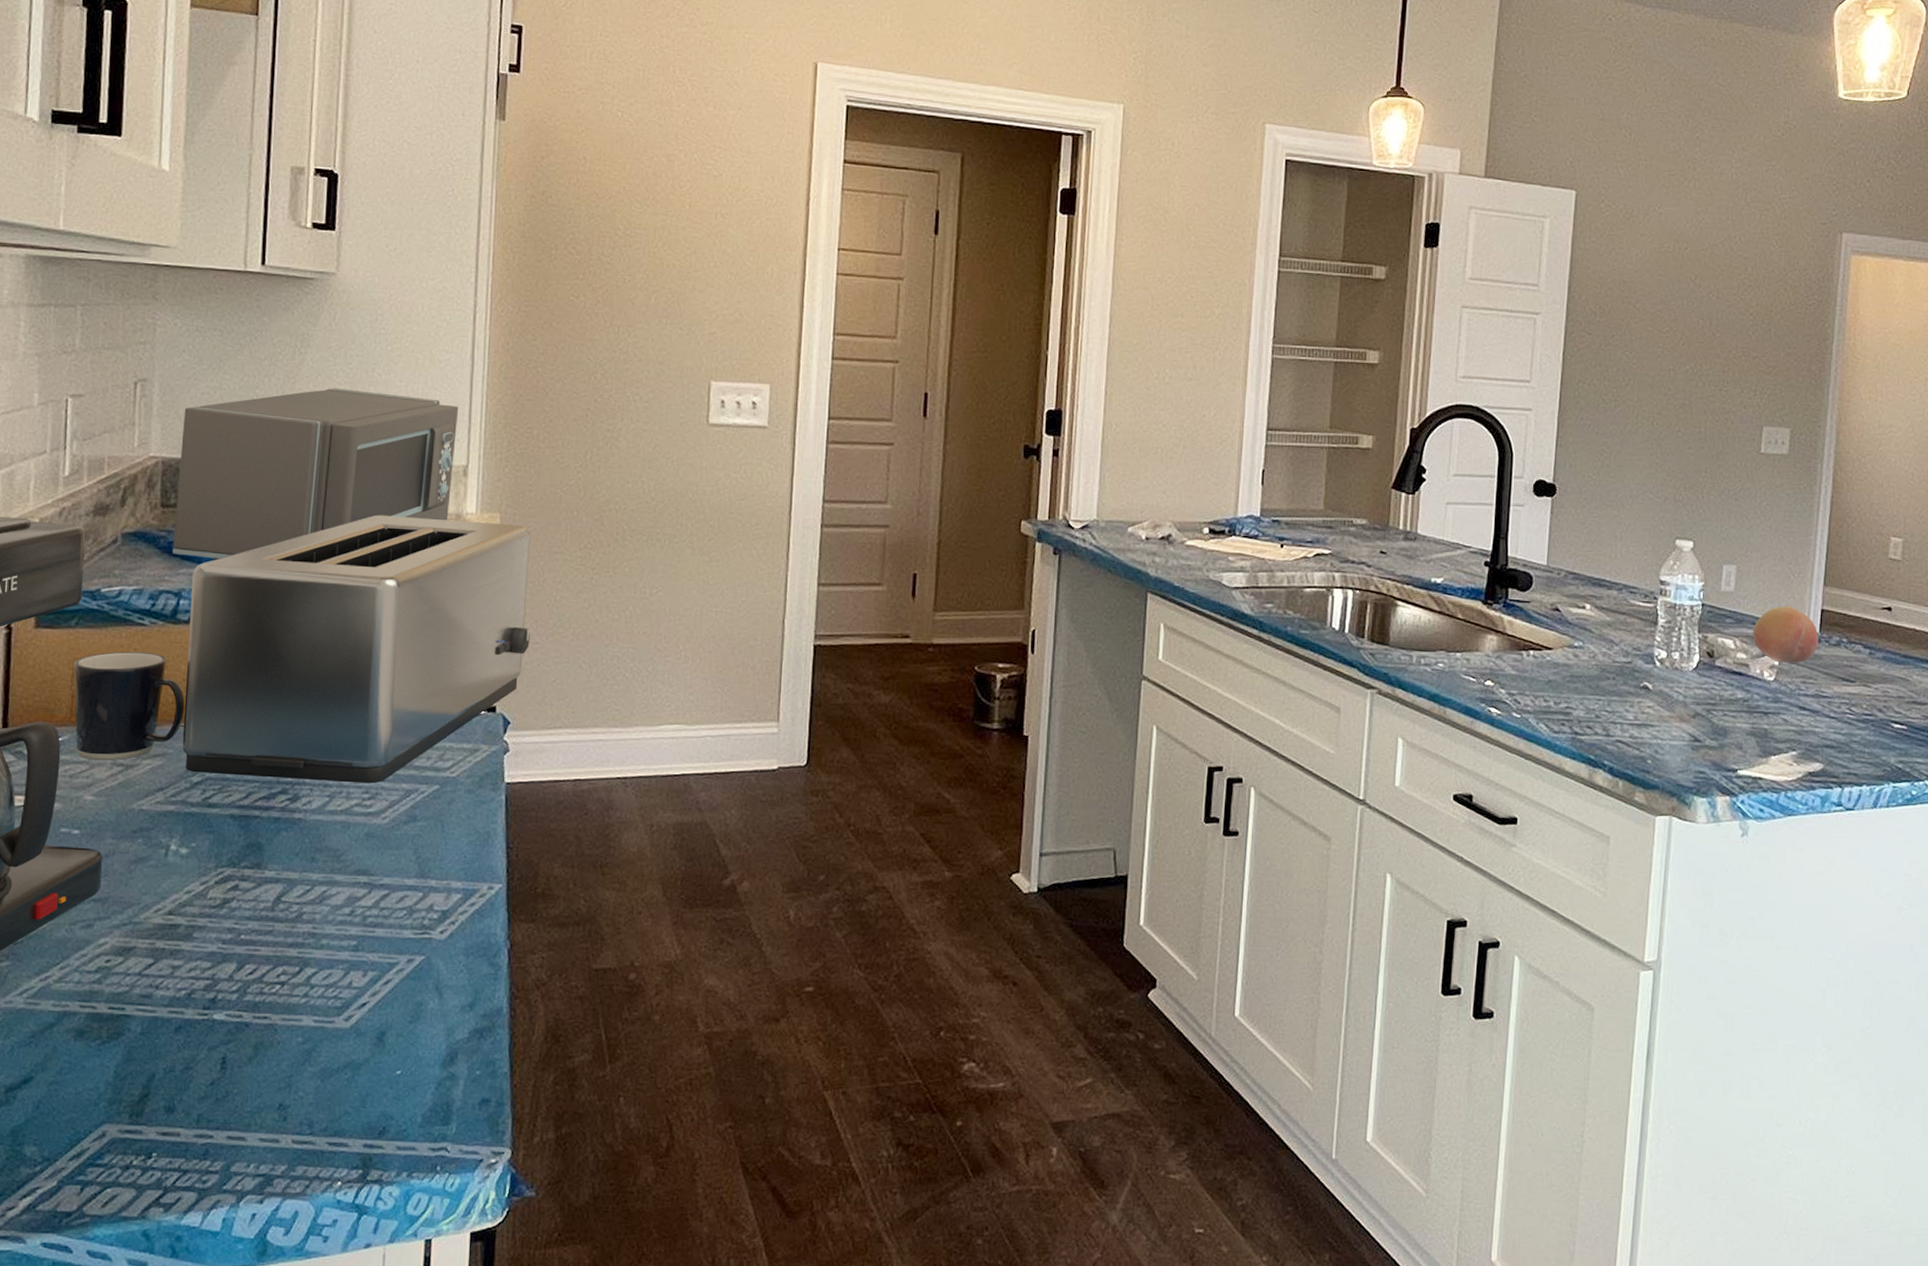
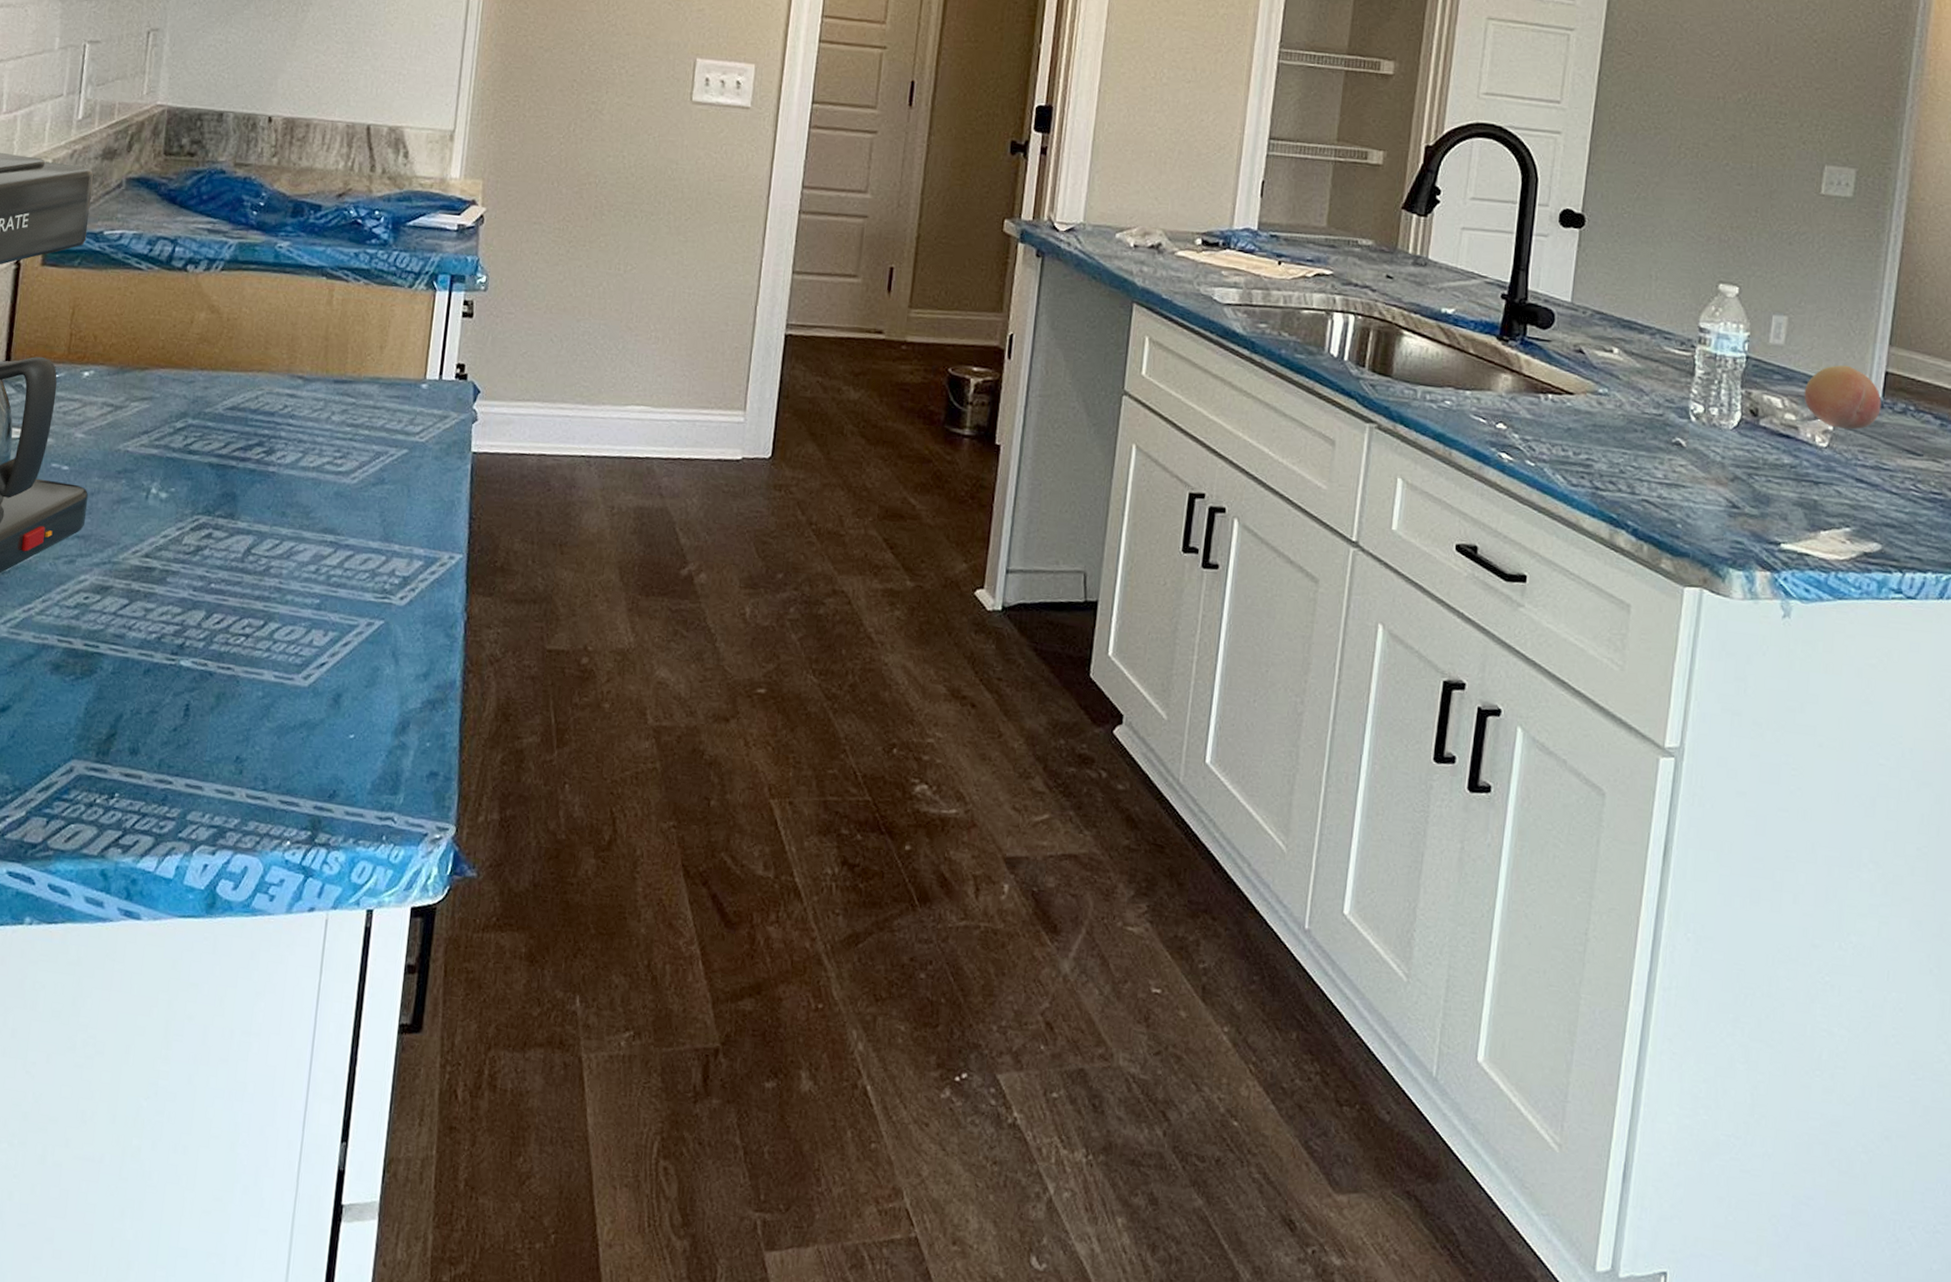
mug: present [73,651,185,761] -> none [71,293,174,401]
microwave: present [172,388,459,561] -> none [172,46,450,211]
toaster: present [182,514,530,784] -> none [168,174,511,443]

